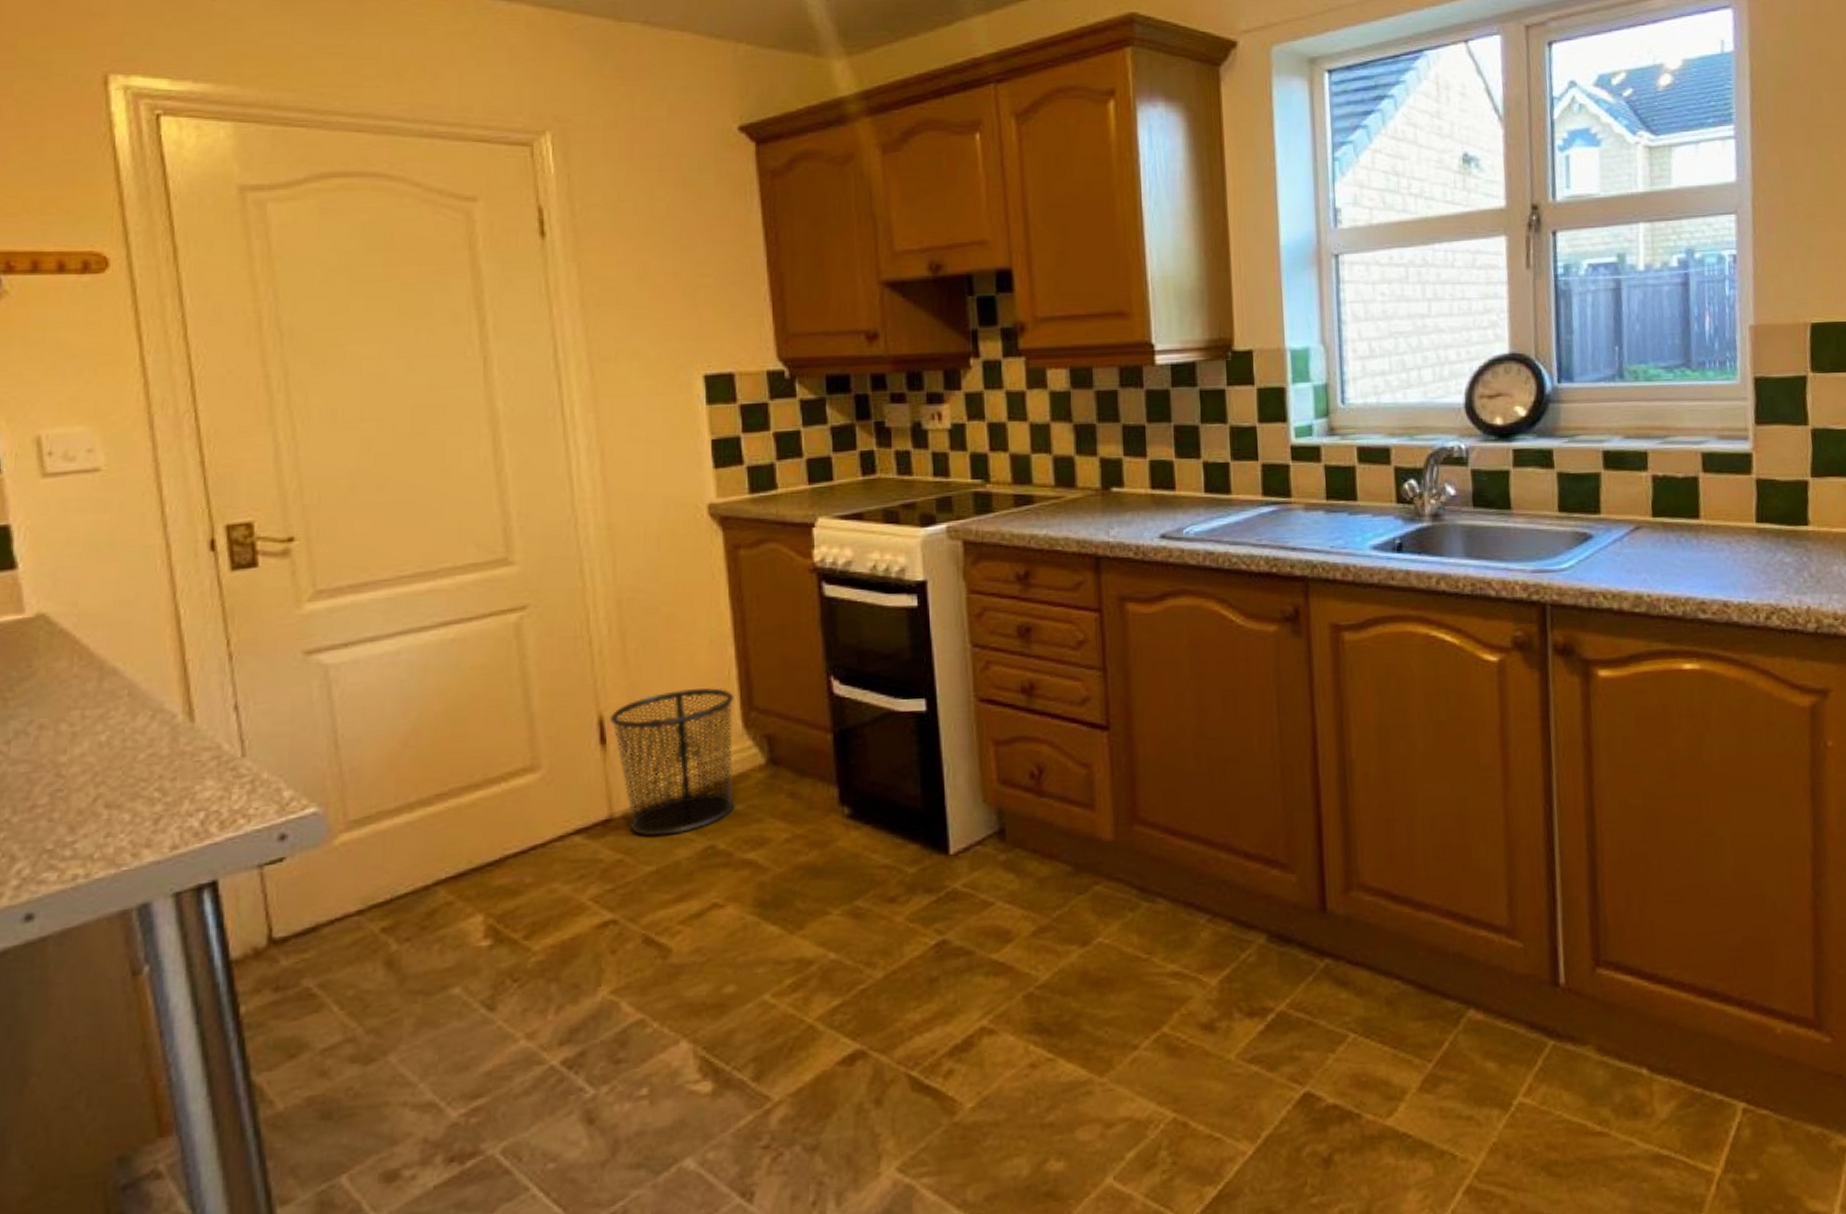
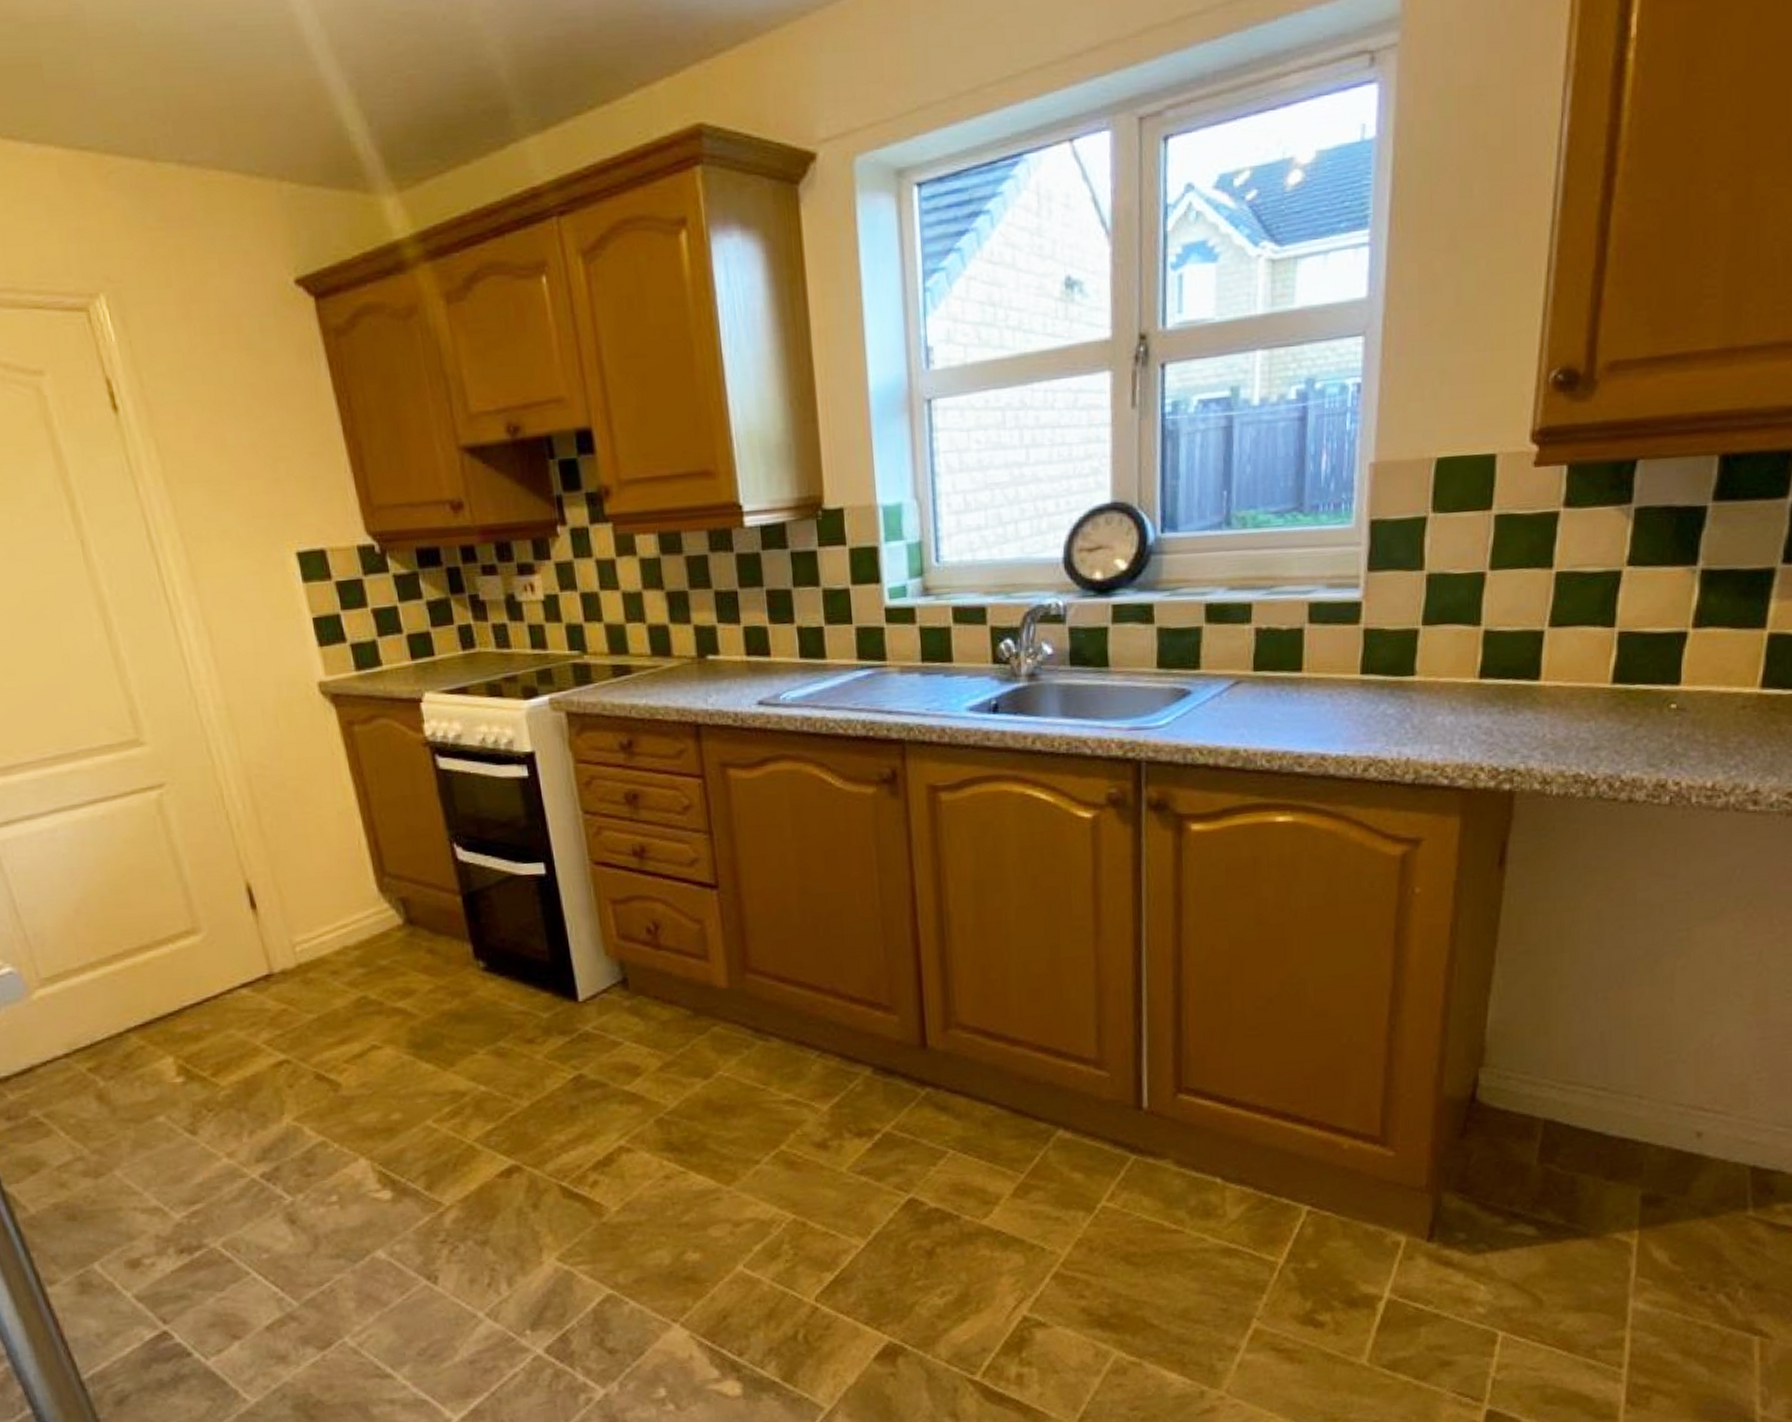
trash can: present [610,688,735,837] -> none [256,856,380,989]

